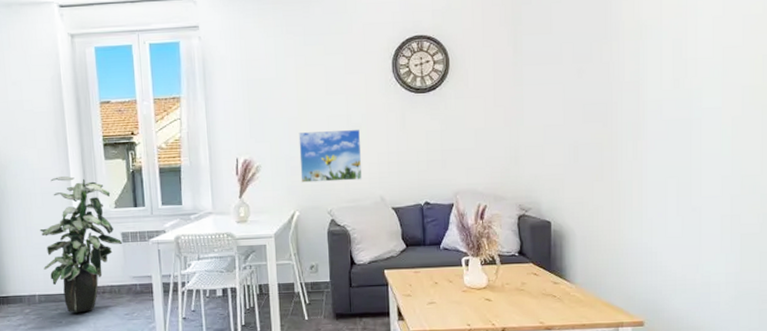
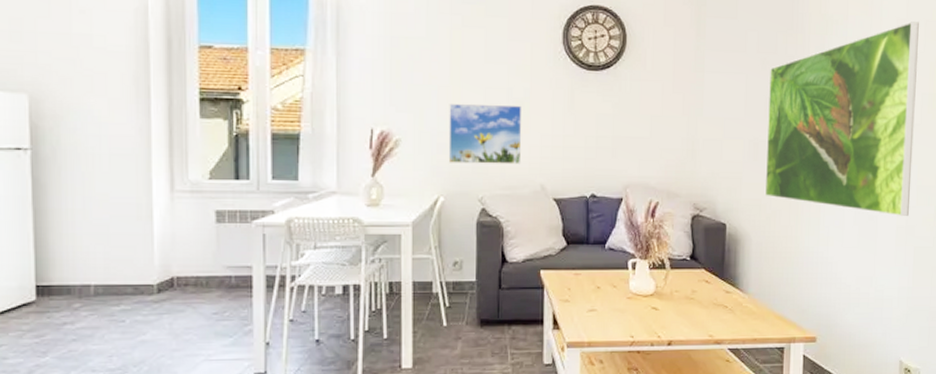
indoor plant: present [39,175,123,313] -> none [102,134,217,310]
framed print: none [586,18,736,205] -> present [765,21,919,216]

